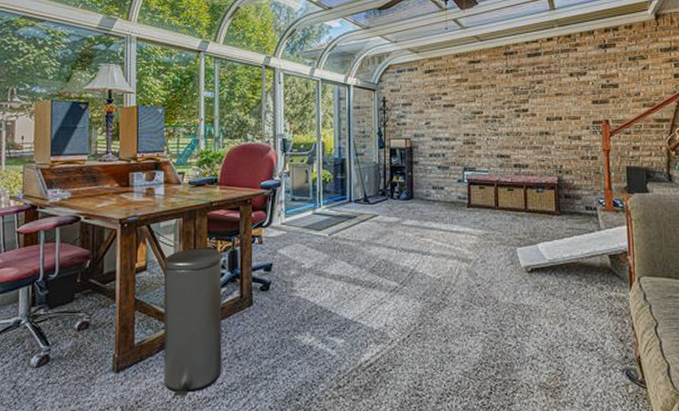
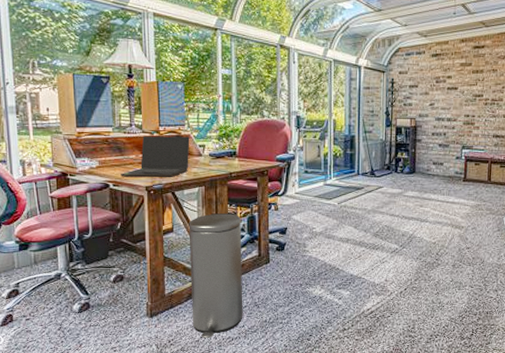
laptop: none [93,163,169,209] -> present [121,136,190,177]

